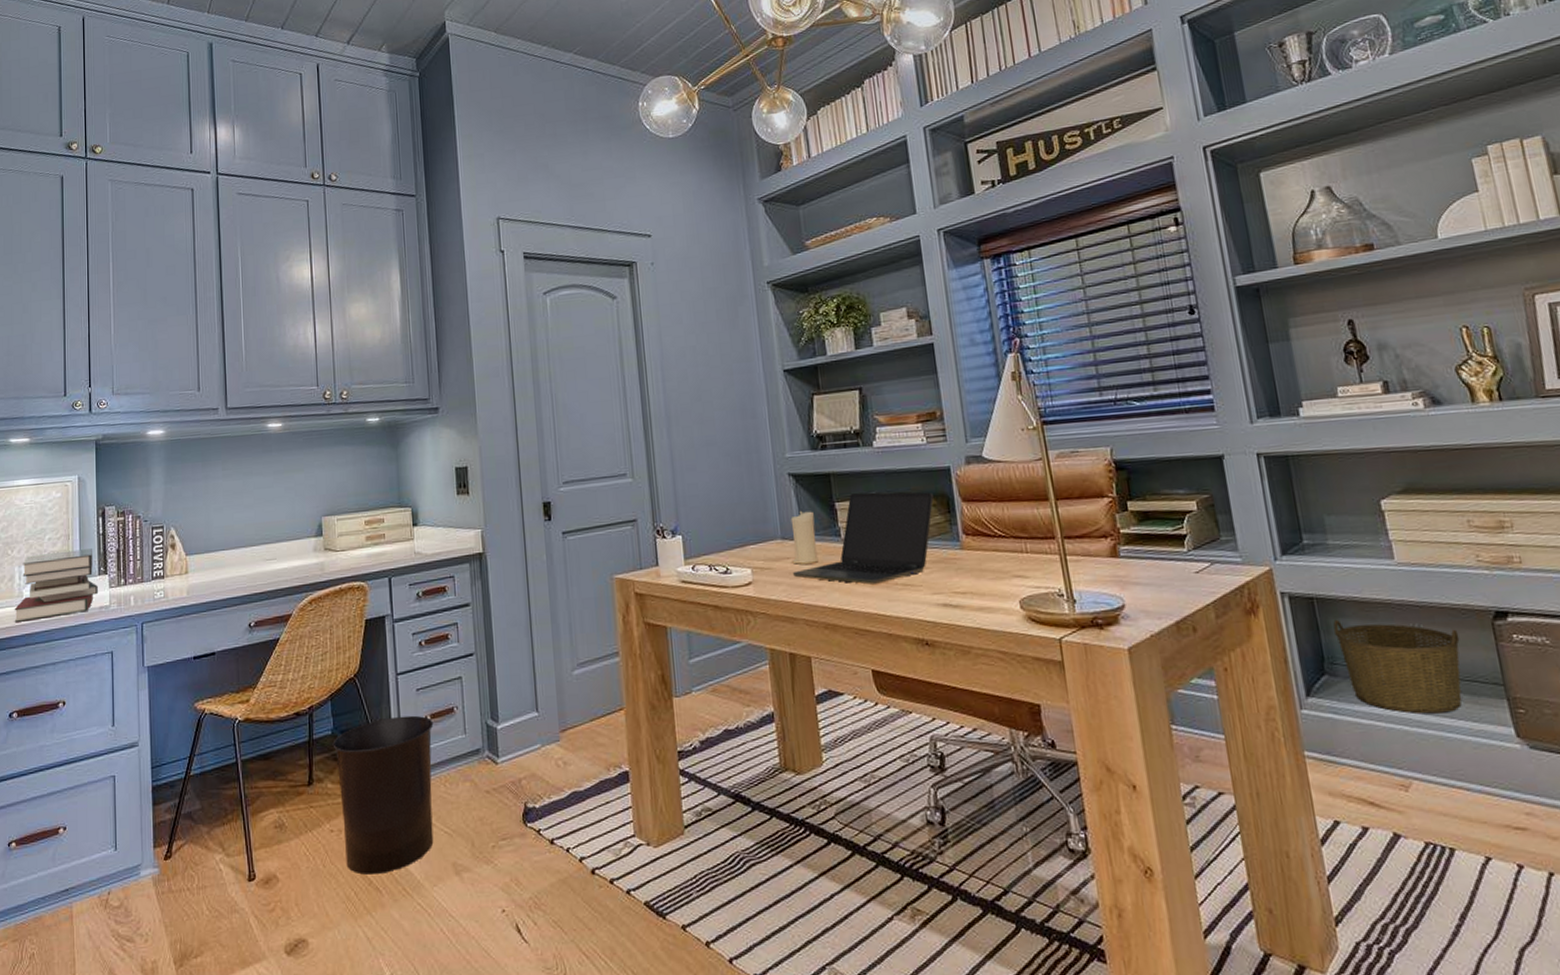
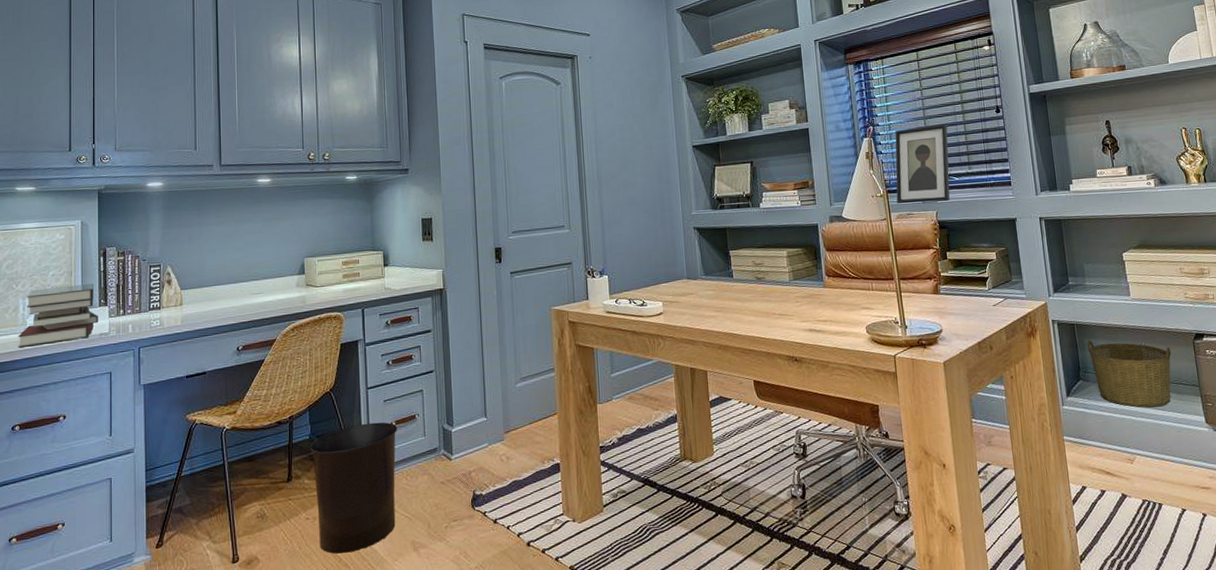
candle: present [790,510,819,565] -> none [694,256,715,299]
laptop: present [793,492,934,585] -> none [695,243,805,315]
picture frame: none [1049,331,1129,439] -> present [895,124,950,204]

